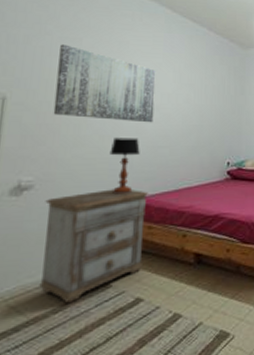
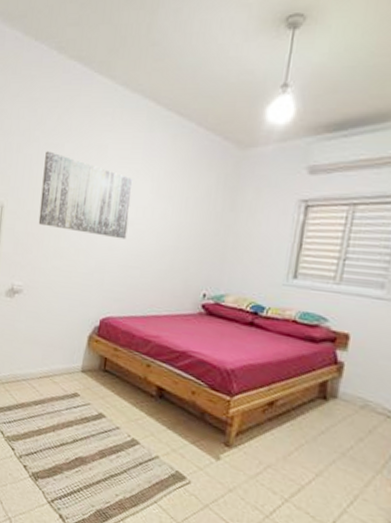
nightstand: present [39,189,149,304] -> none [25,303,117,400]
table lamp: present [109,138,140,195] -> none [83,252,112,312]

